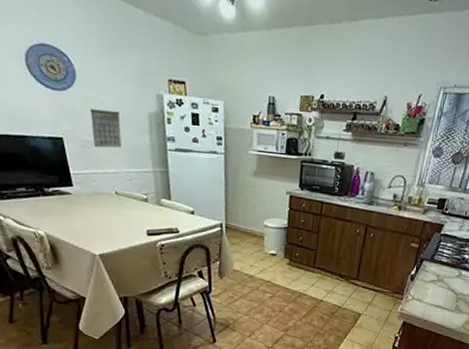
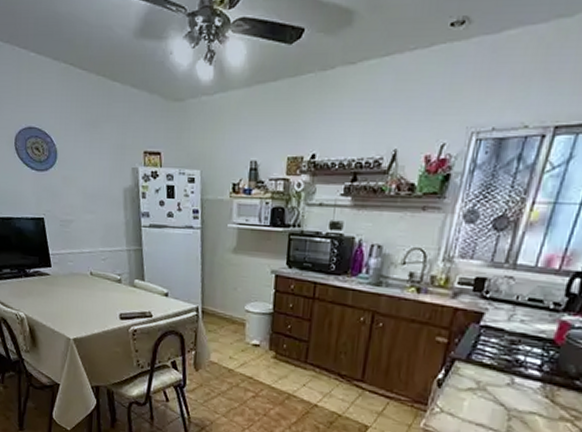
calendar: present [90,107,121,148] -> none [69,185,97,227]

